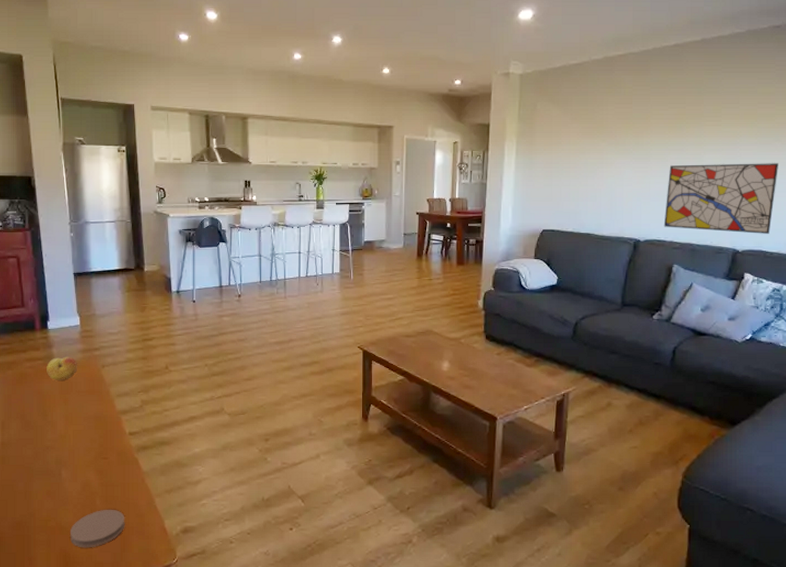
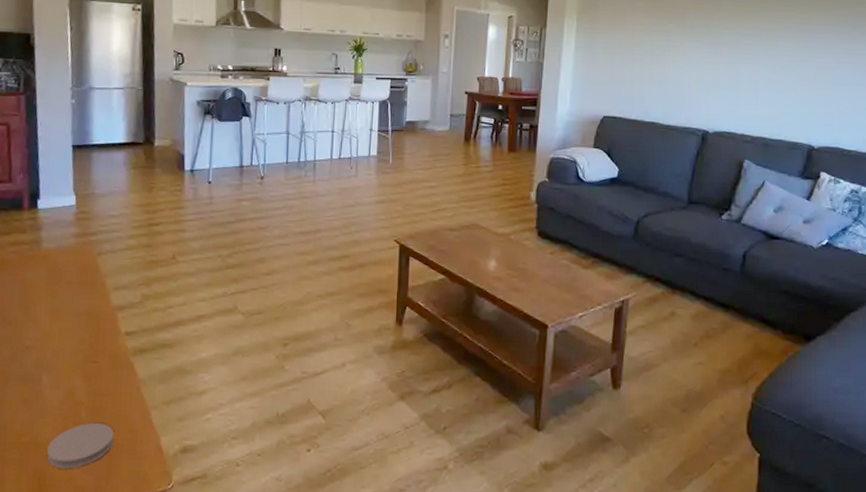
fruit: present [47,356,77,380] -> none [32,241,69,269]
wall art: present [663,163,778,234] -> none [734,51,856,130]

